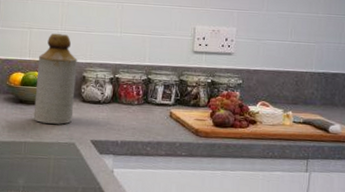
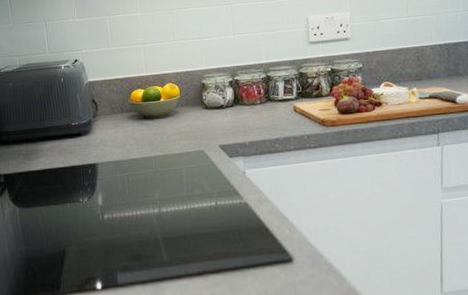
bottle: present [33,33,78,124] -> none [155,44,198,135]

